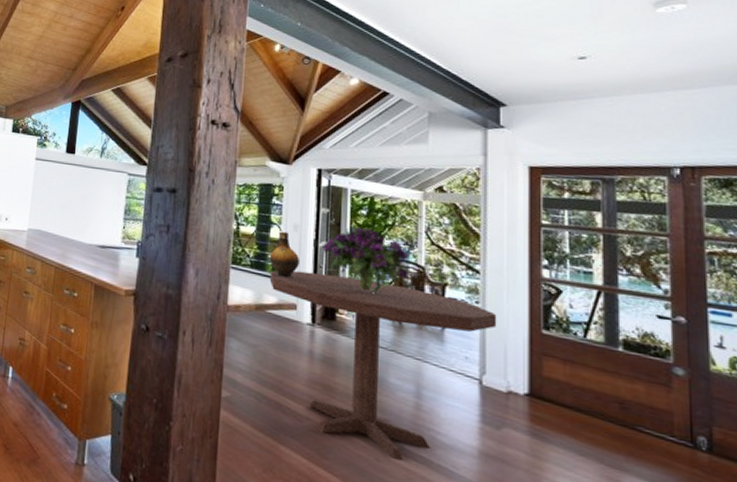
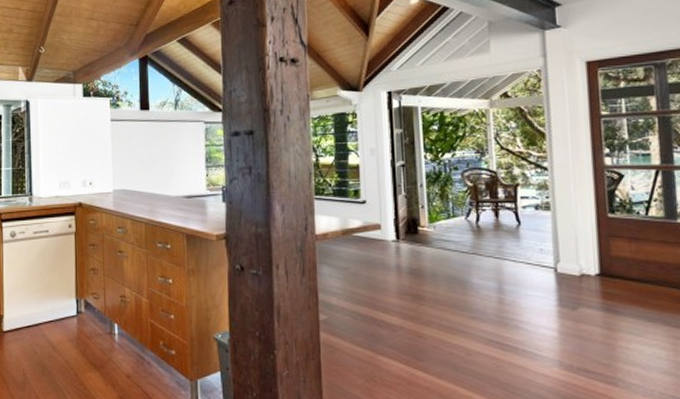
ceramic jug: present [269,231,301,278] -> none [350,157,380,201]
dining table: present [269,270,497,461] -> none [352,191,567,352]
bouquet: present [323,226,411,294] -> none [400,142,484,204]

